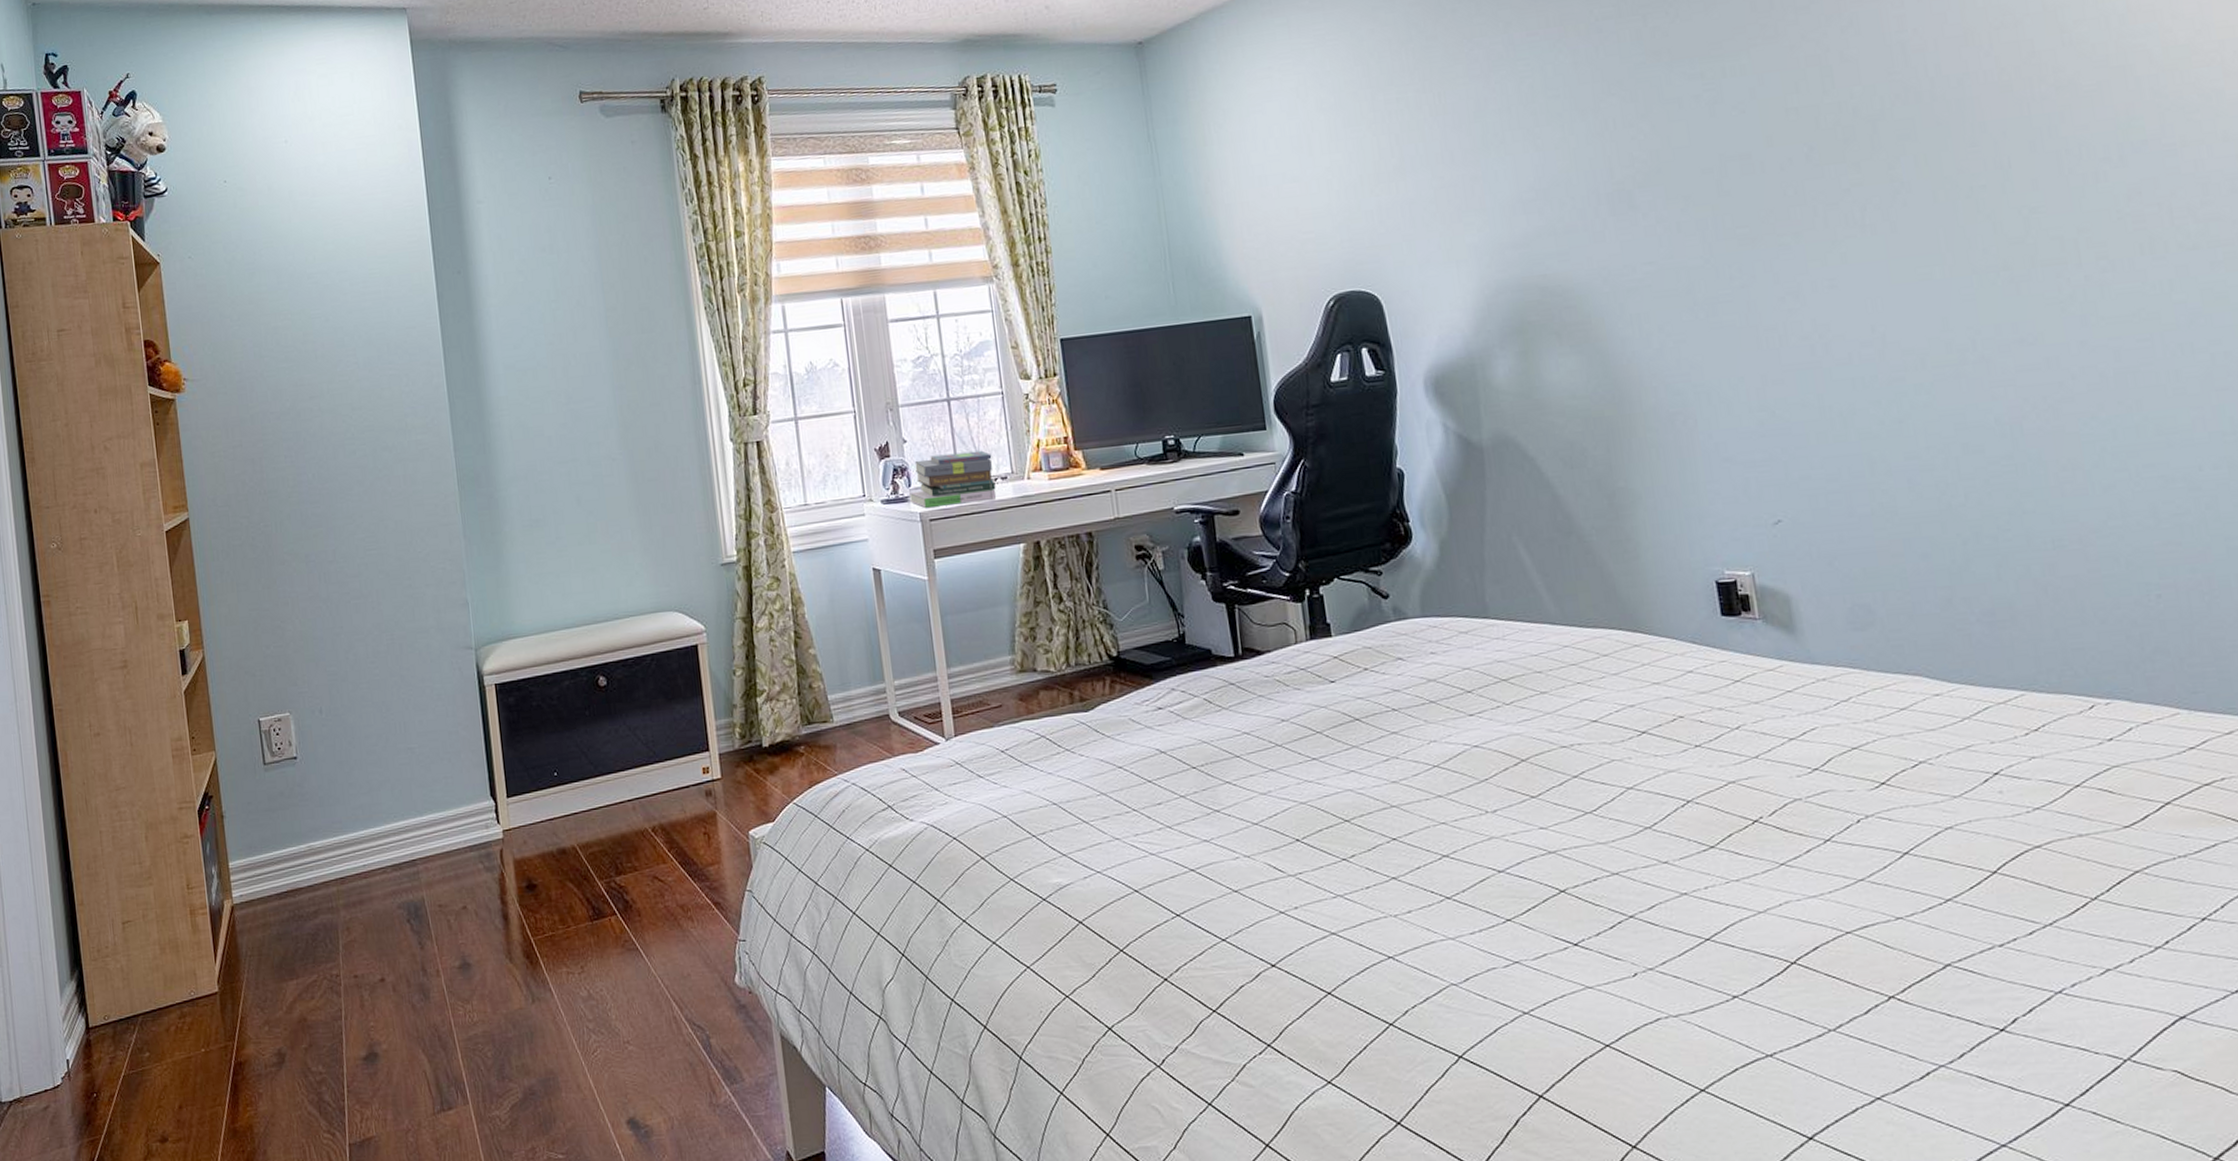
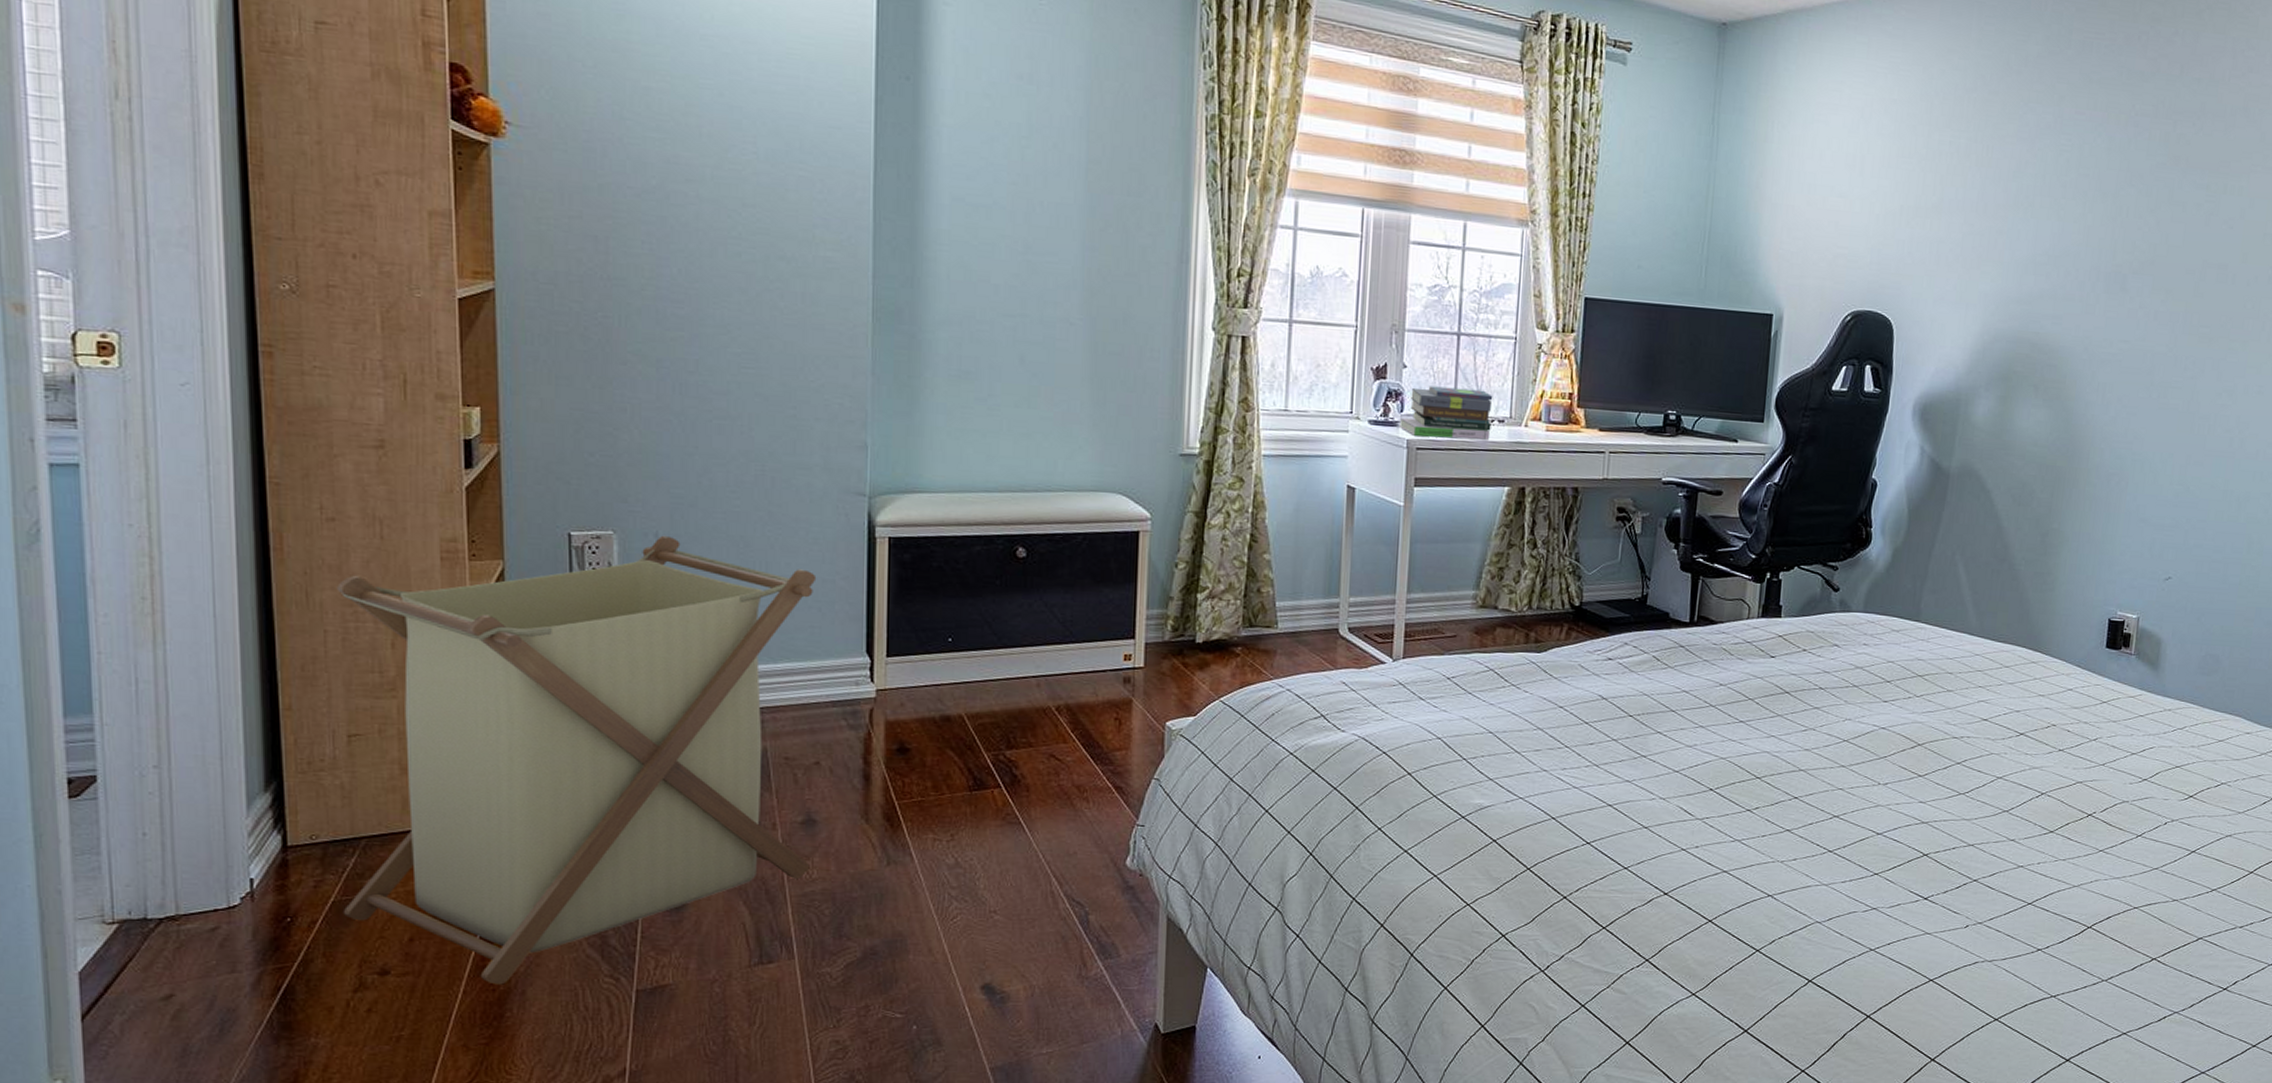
laundry basket: none [105,710,471,1146] -> present [337,535,817,985]

